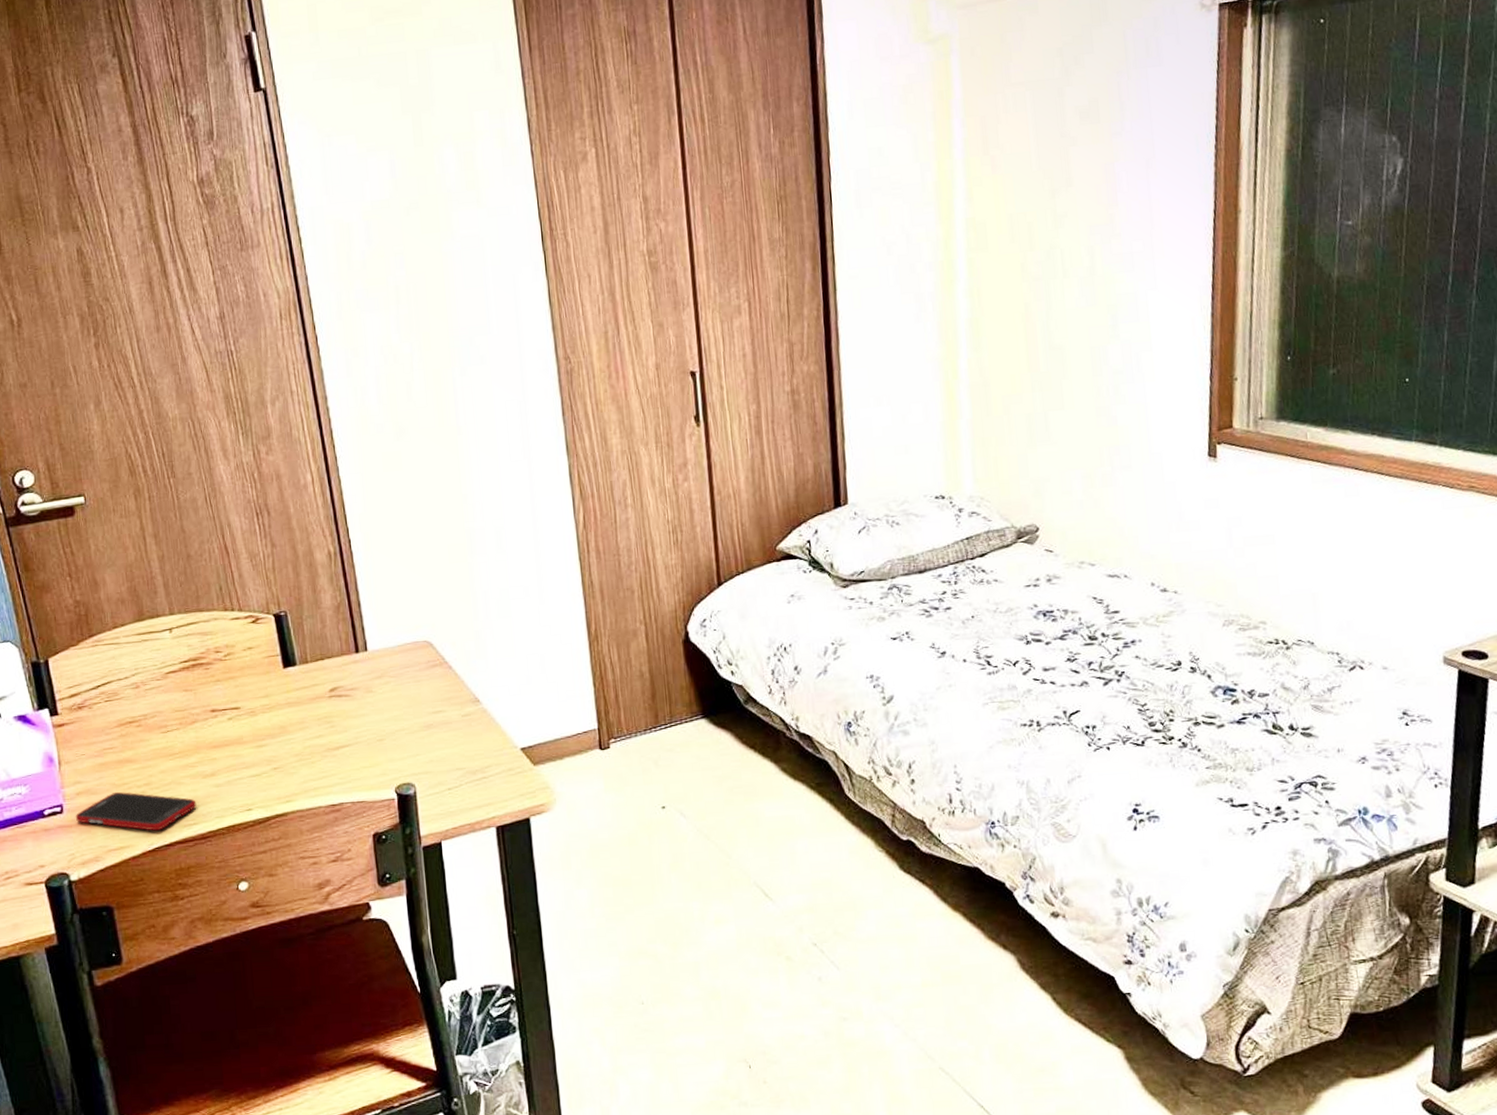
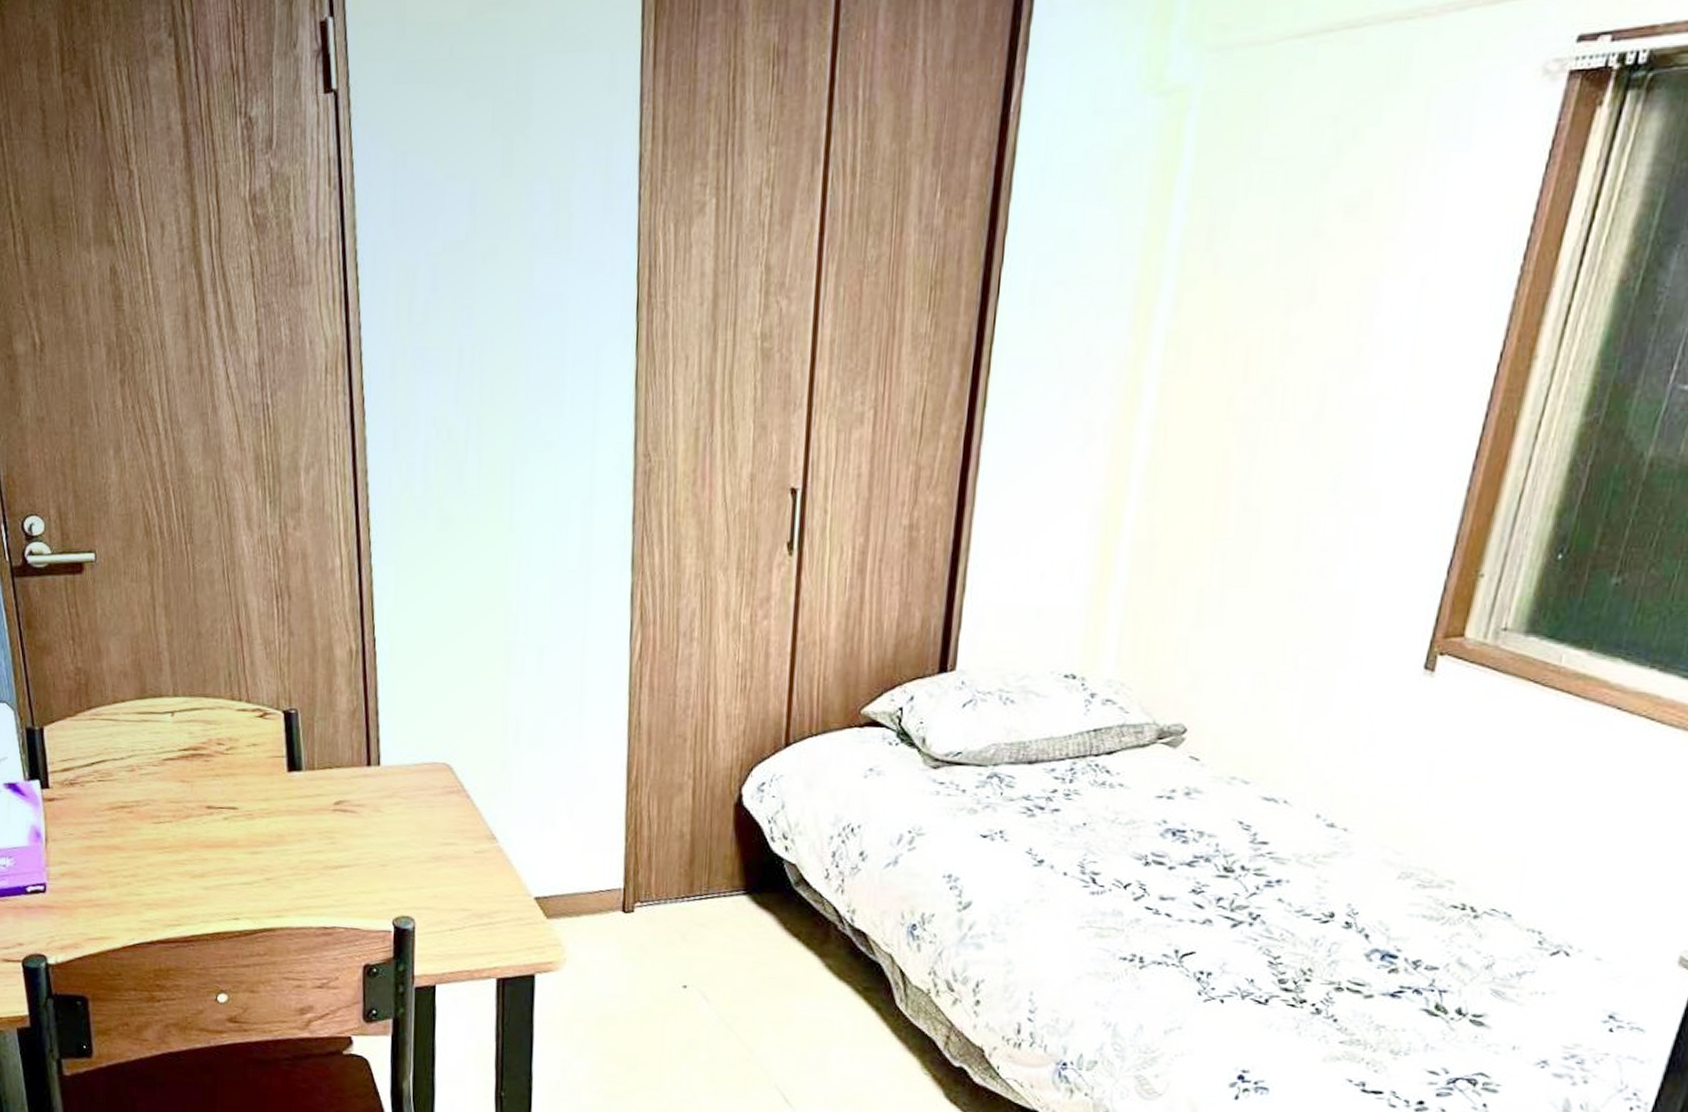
cell phone: present [75,792,197,831] -> none [57,879,182,926]

